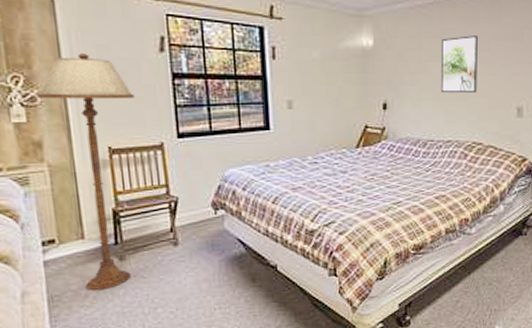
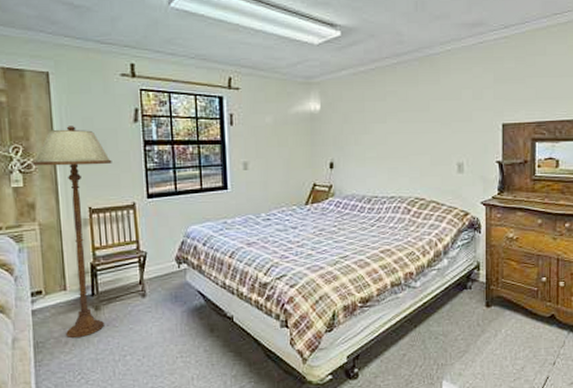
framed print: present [440,35,478,92] -> none [383,97,418,151]

